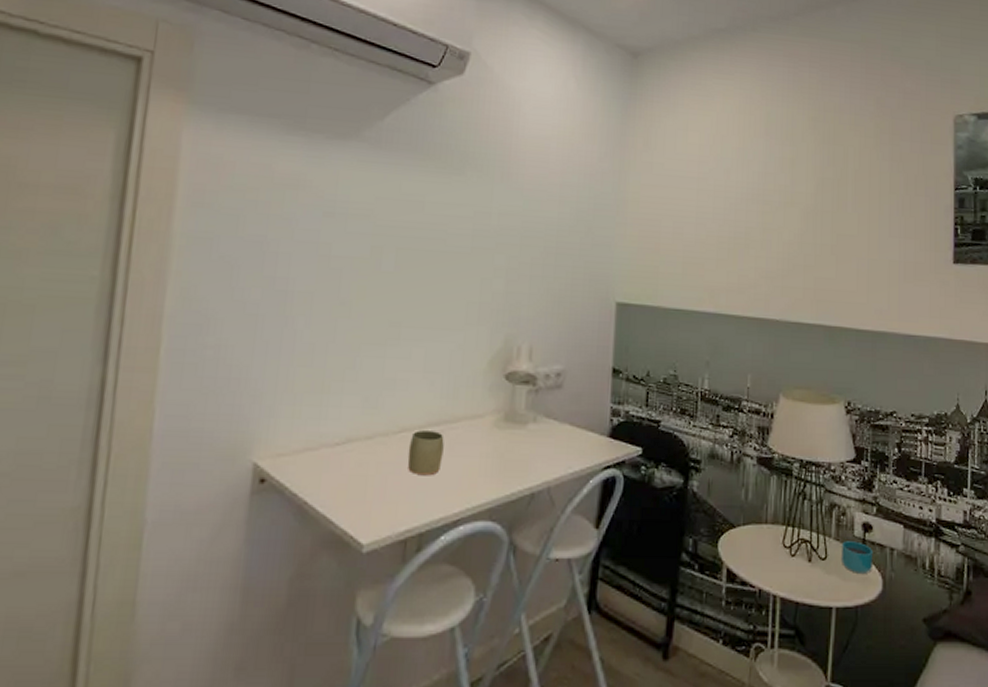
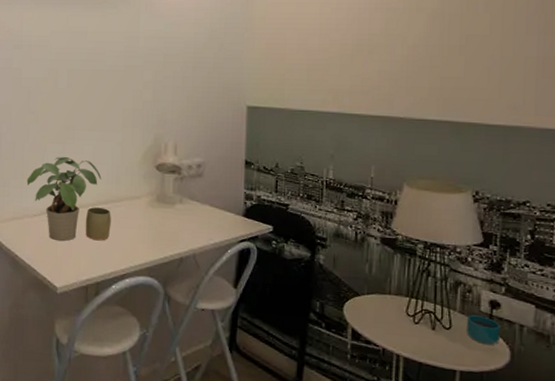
potted plant: none [328,363,434,478] -> present [26,157,102,241]

